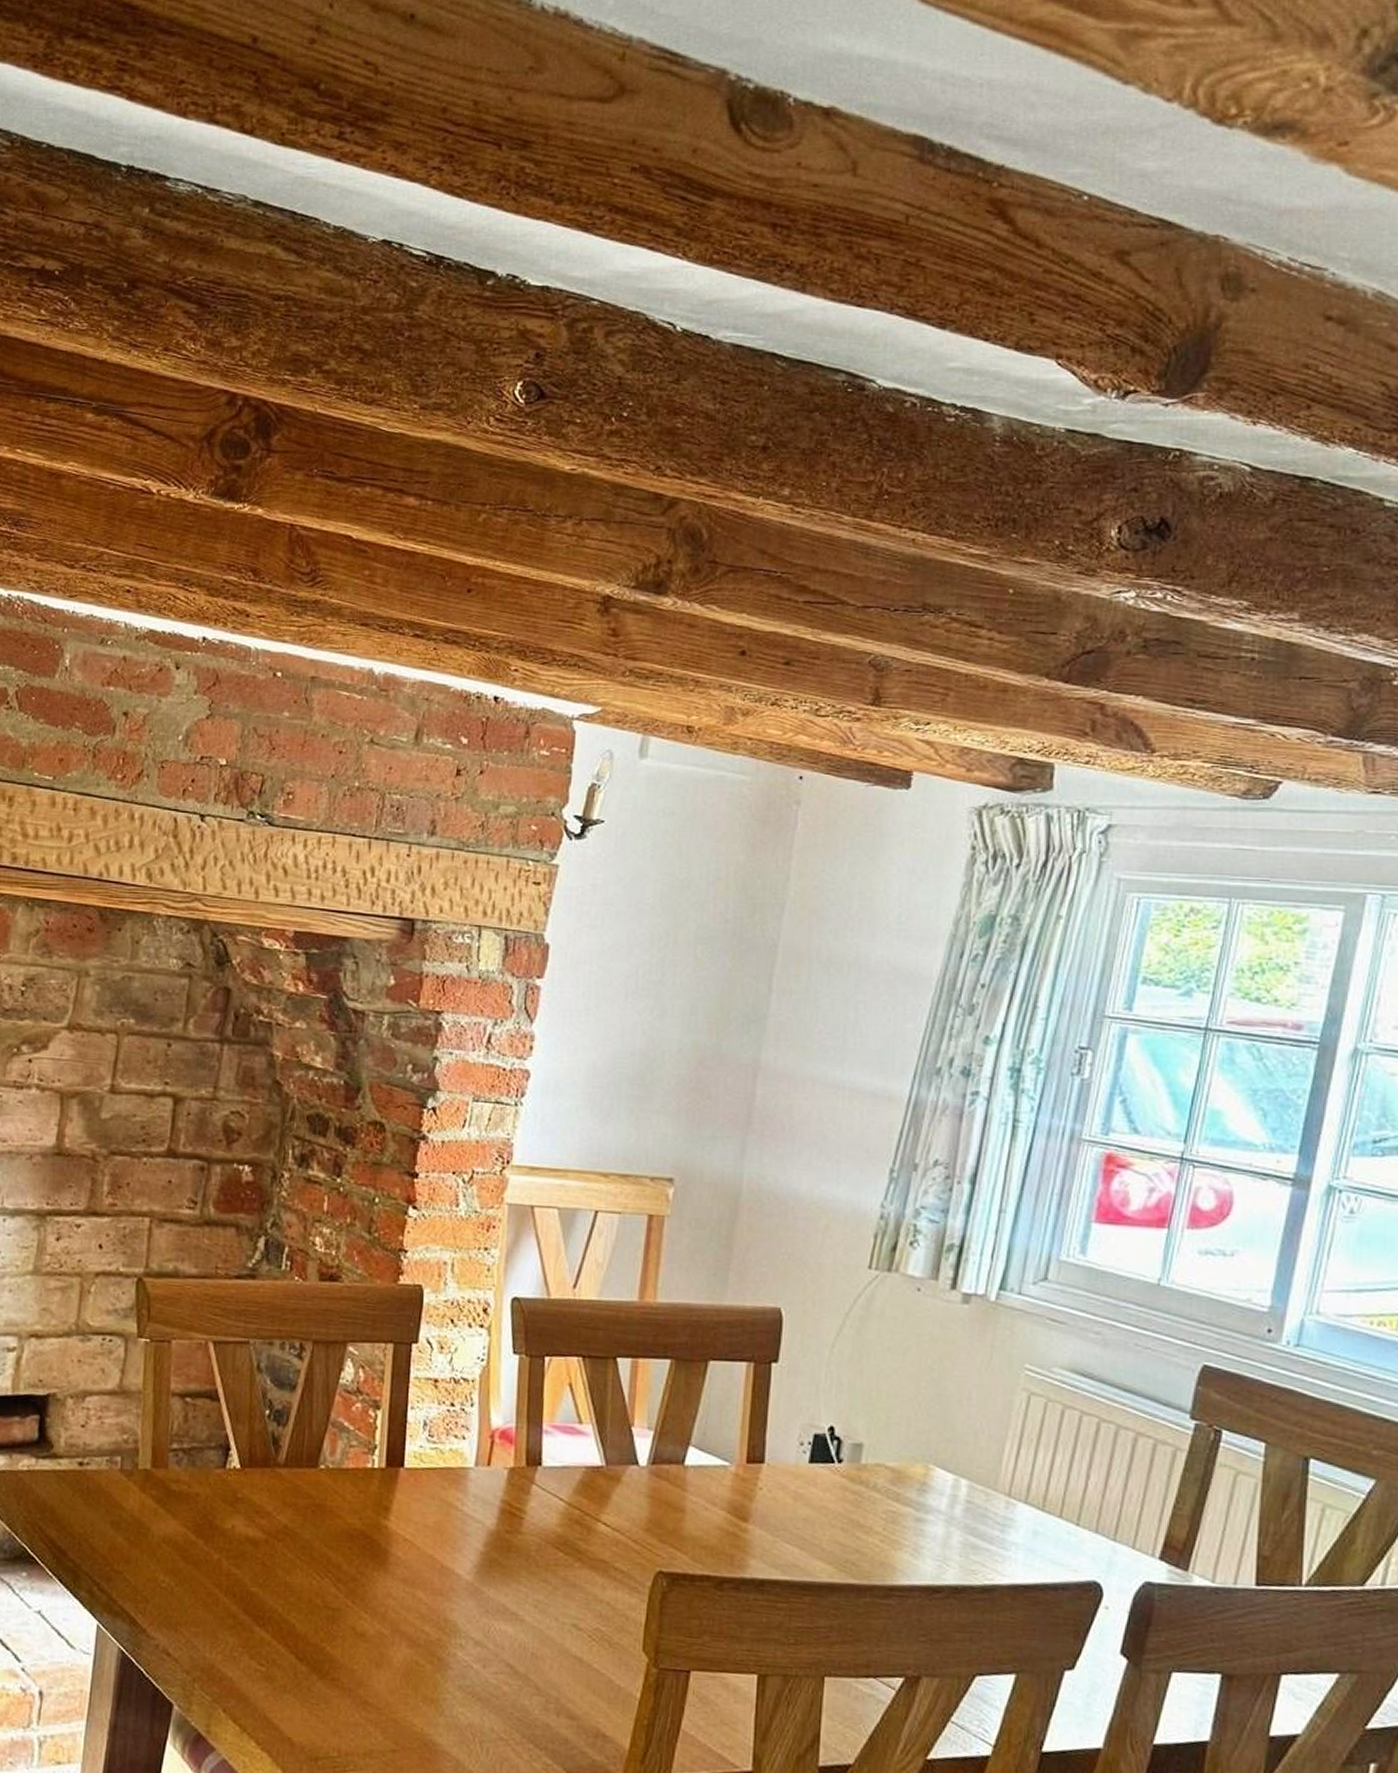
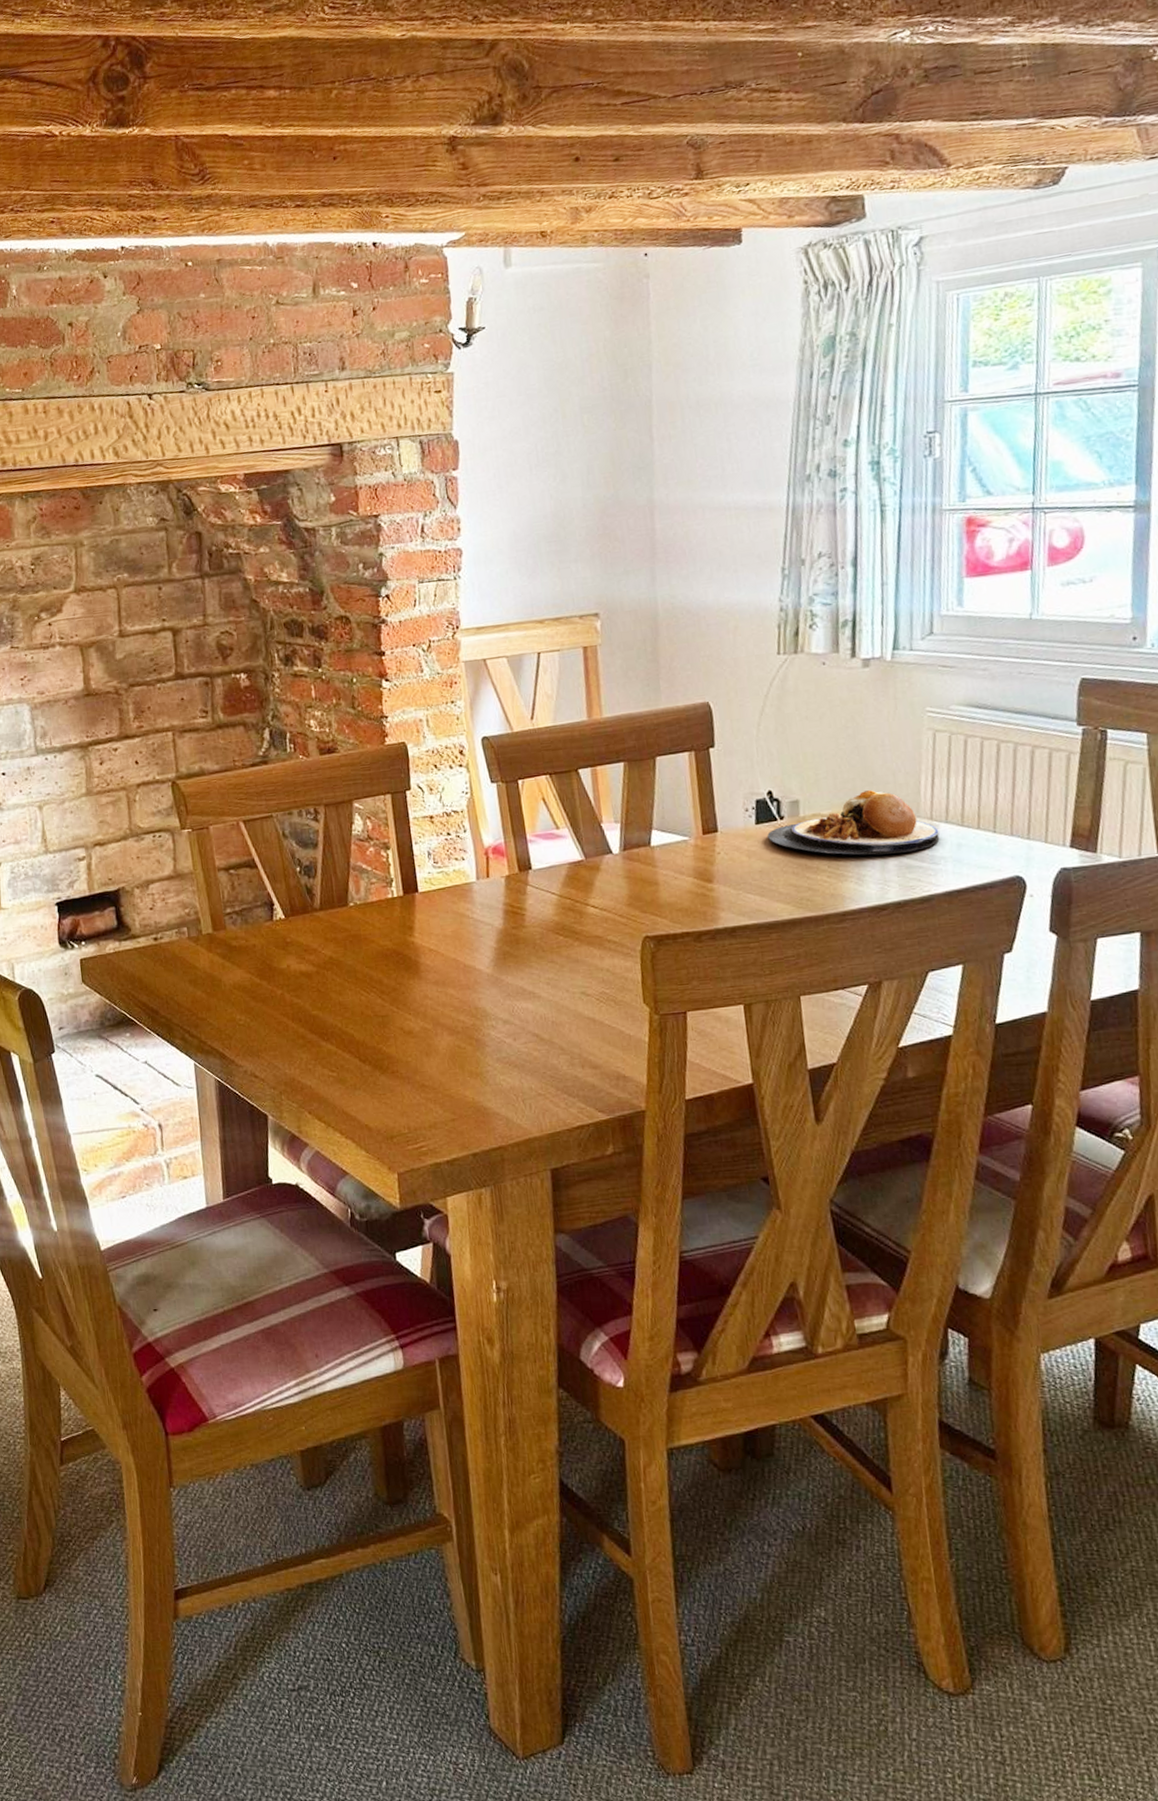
plate: none [820,1447,1015,1530] -> present [767,790,940,855]

